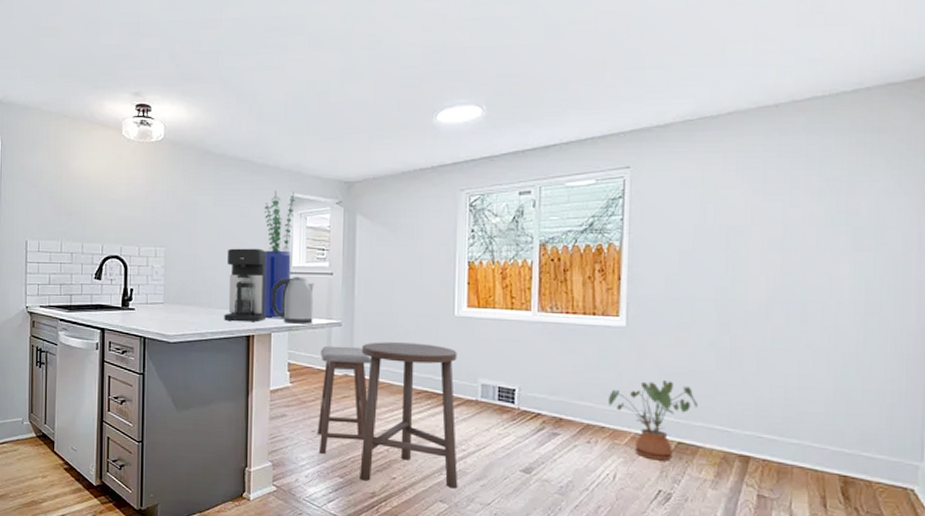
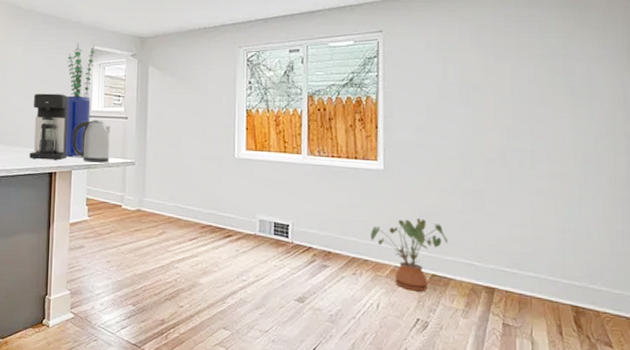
bar stool: present [317,345,371,455] -> none [112,182,161,284]
bar stool: present [360,342,458,489] -> none [150,180,240,317]

